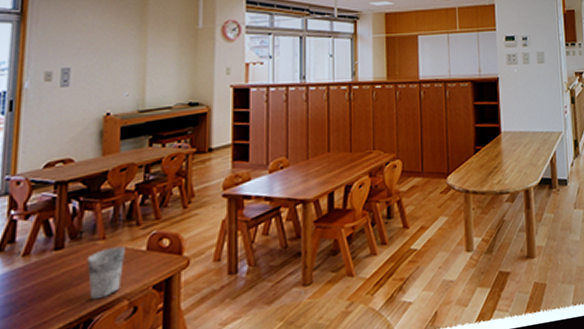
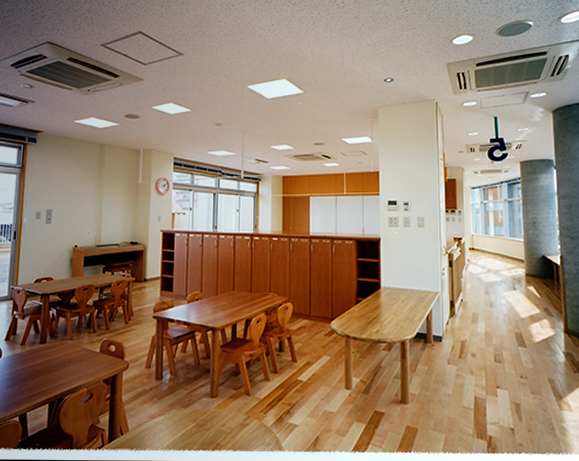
cup: present [87,246,127,300] -> none [60,346,86,384]

